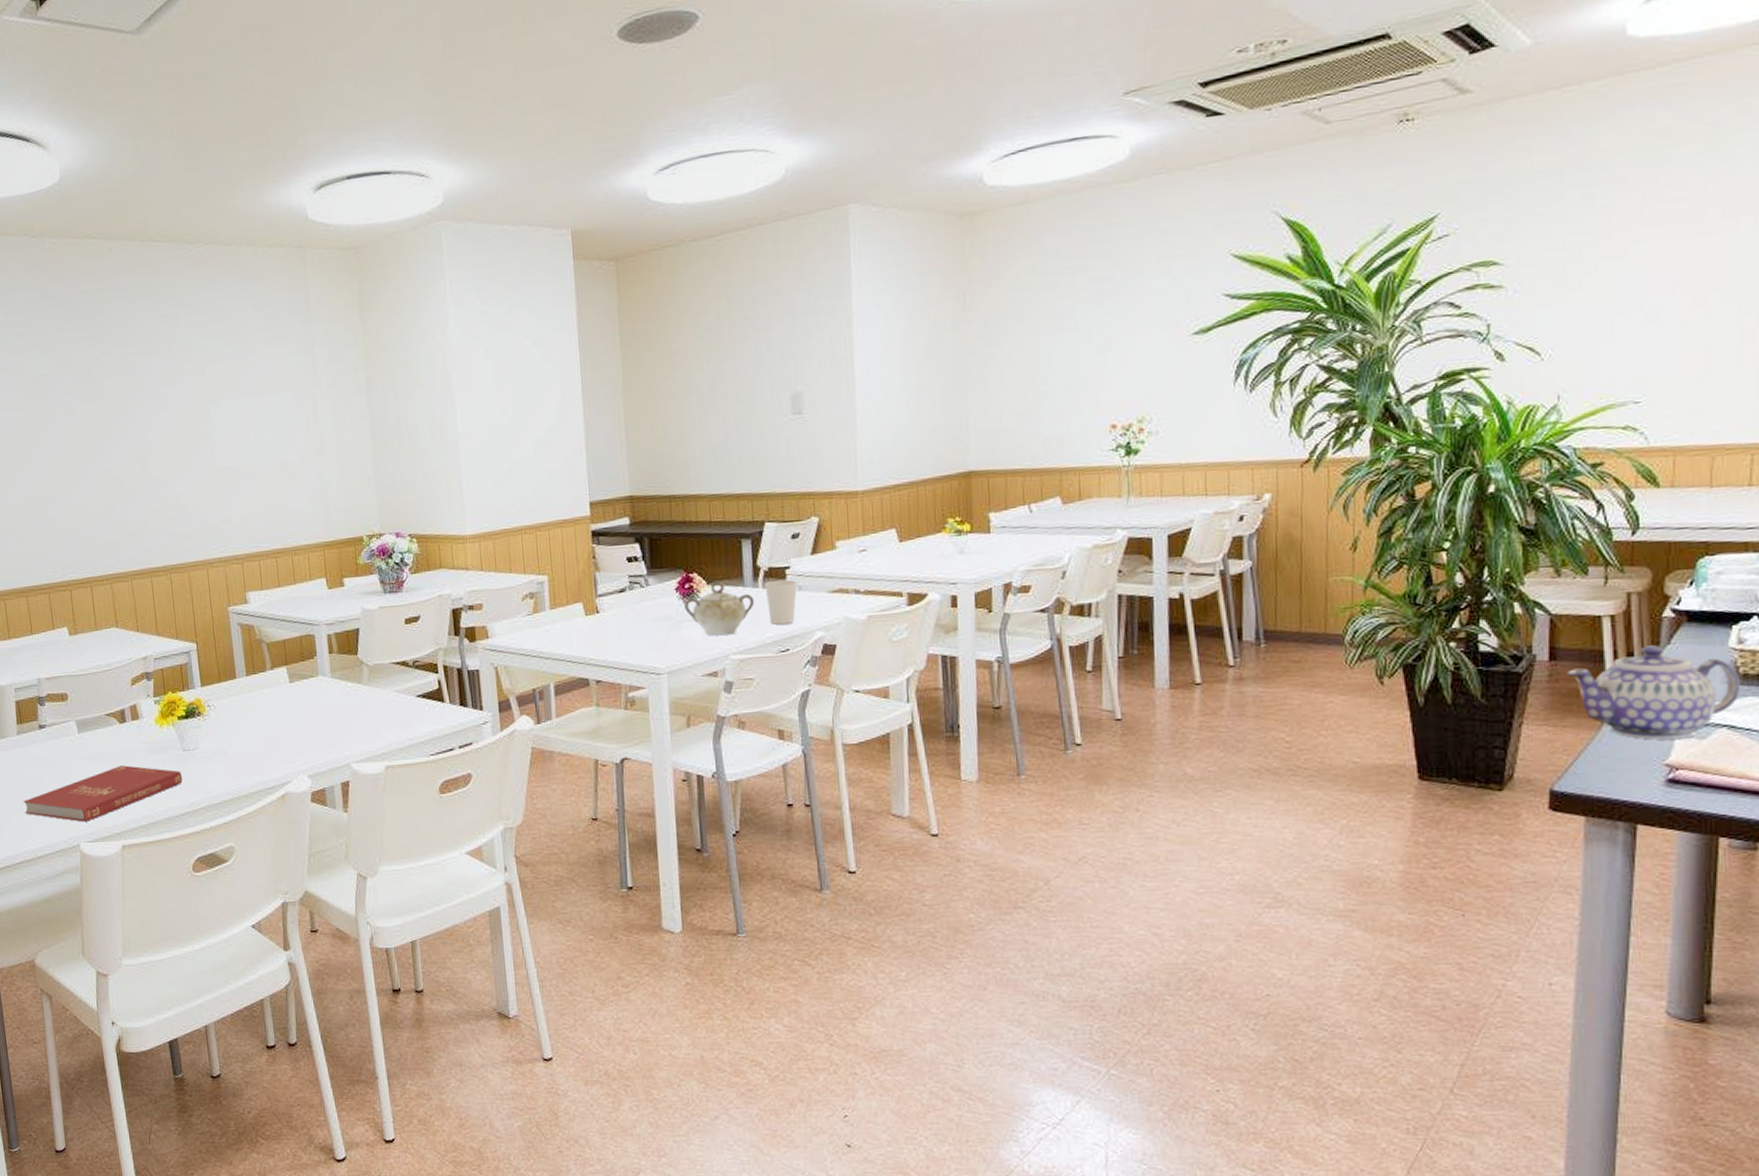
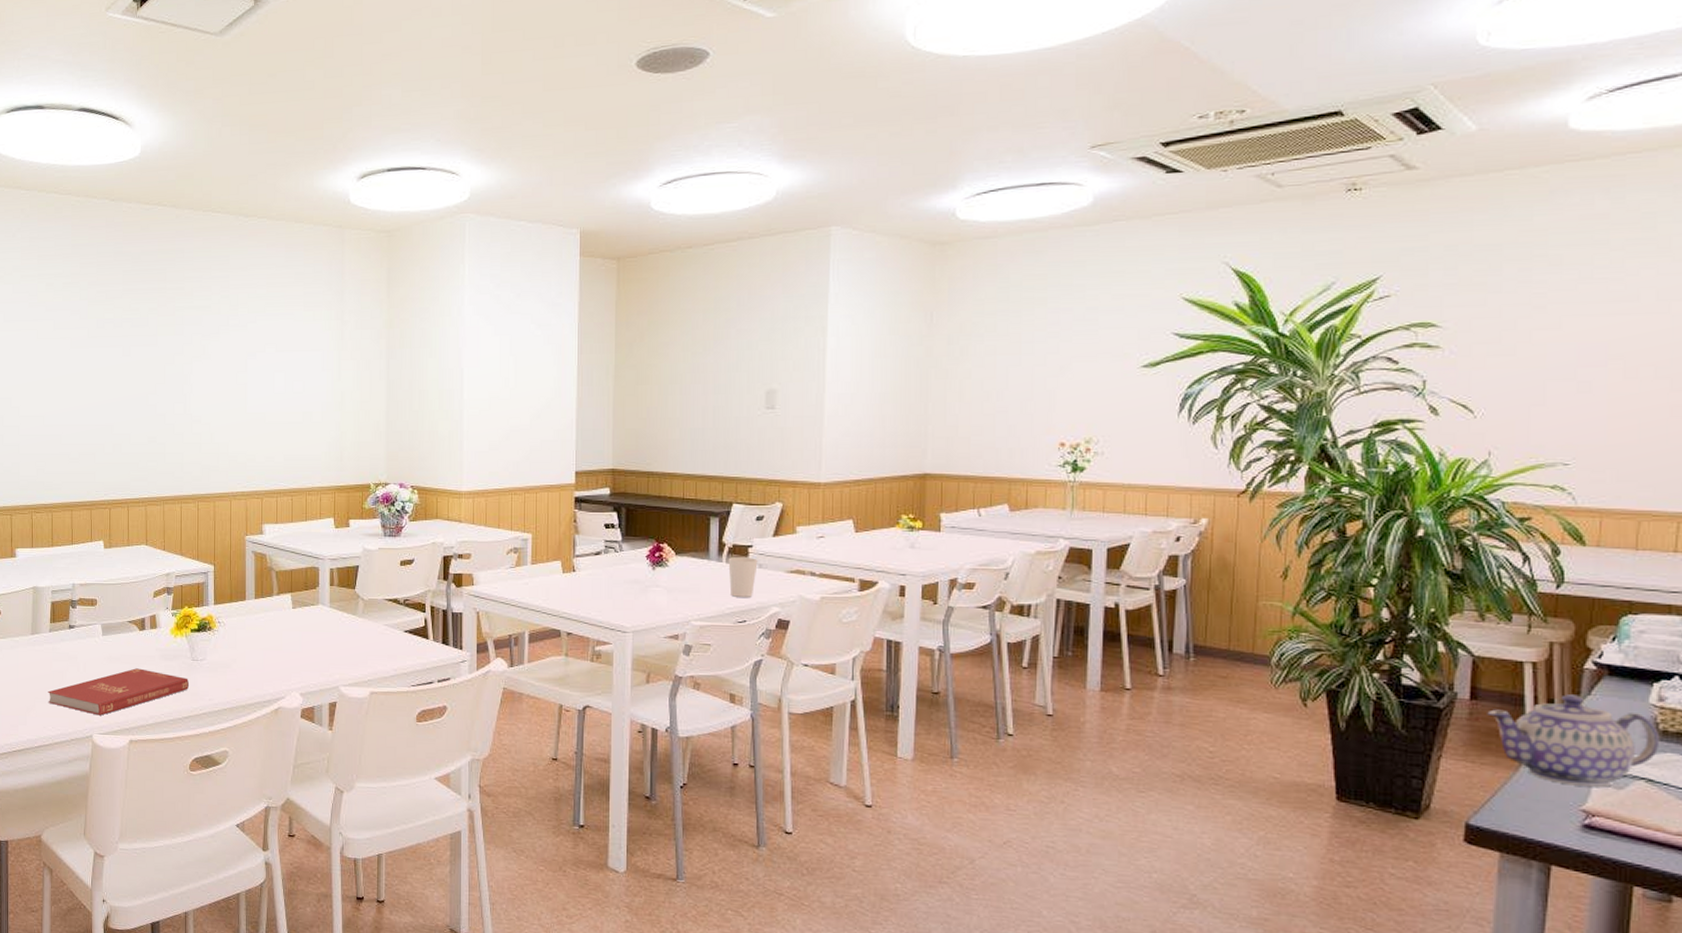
sugar bowl: present [684,581,754,636] -> none [653,552,717,603]

